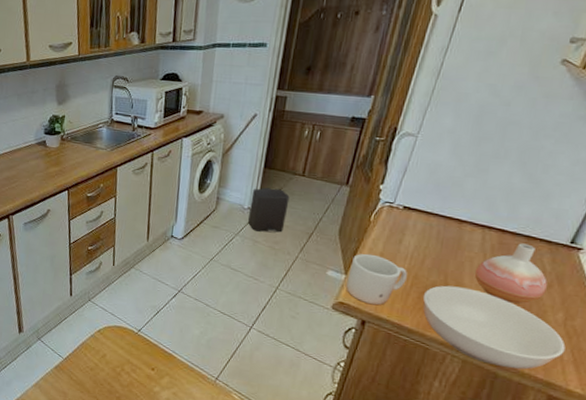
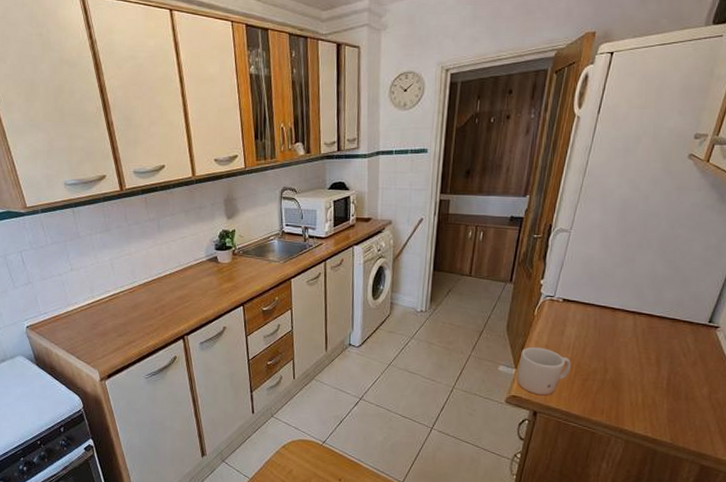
pedal bin: present [248,187,290,233] -> none [422,289,459,333]
bowl: present [422,285,566,370] -> none [587,371,712,444]
vase: present [474,243,548,304] -> none [629,326,693,383]

